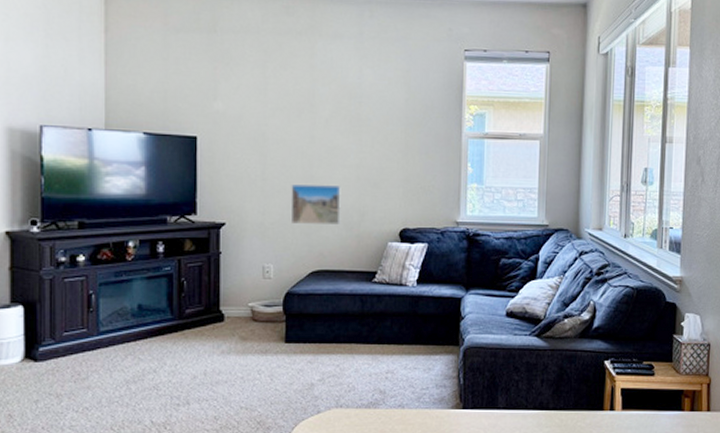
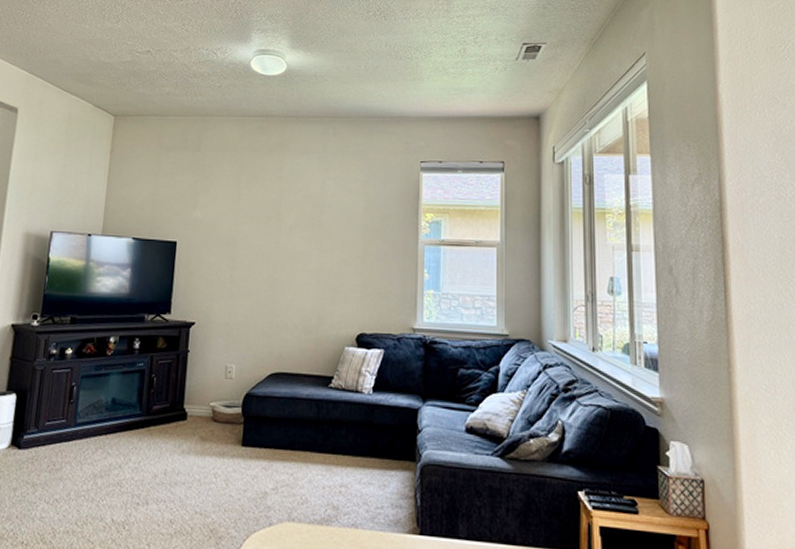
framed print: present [290,184,342,224] -> none [253,287,302,327]

